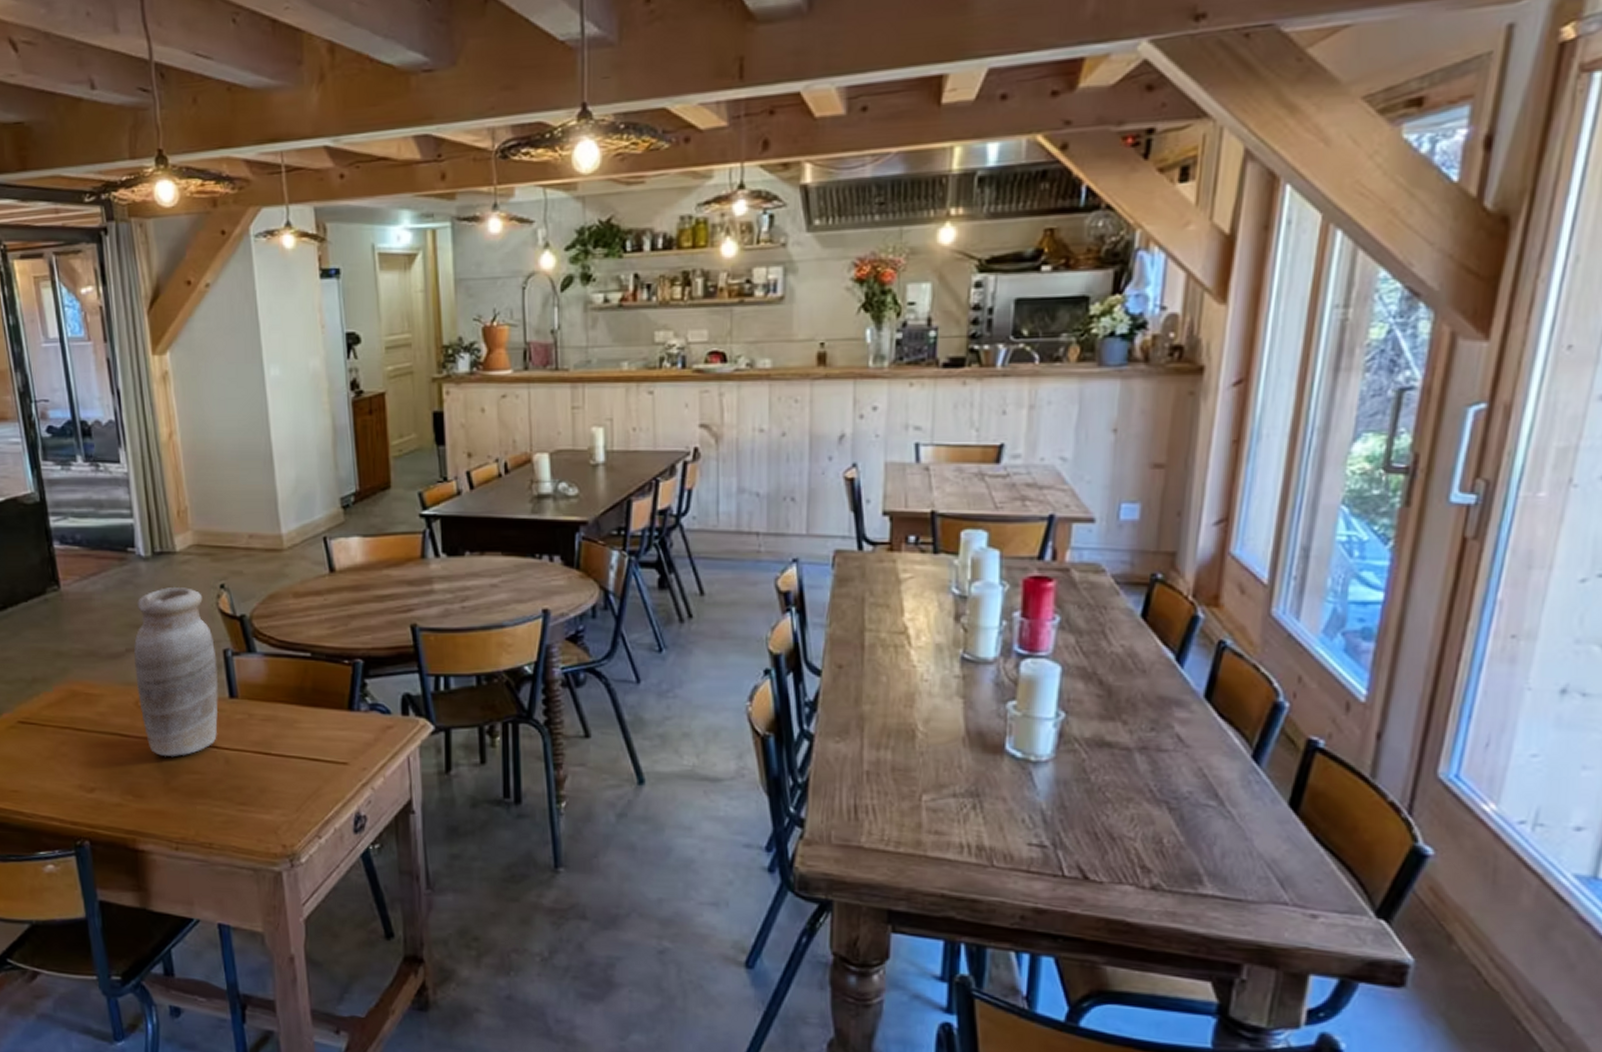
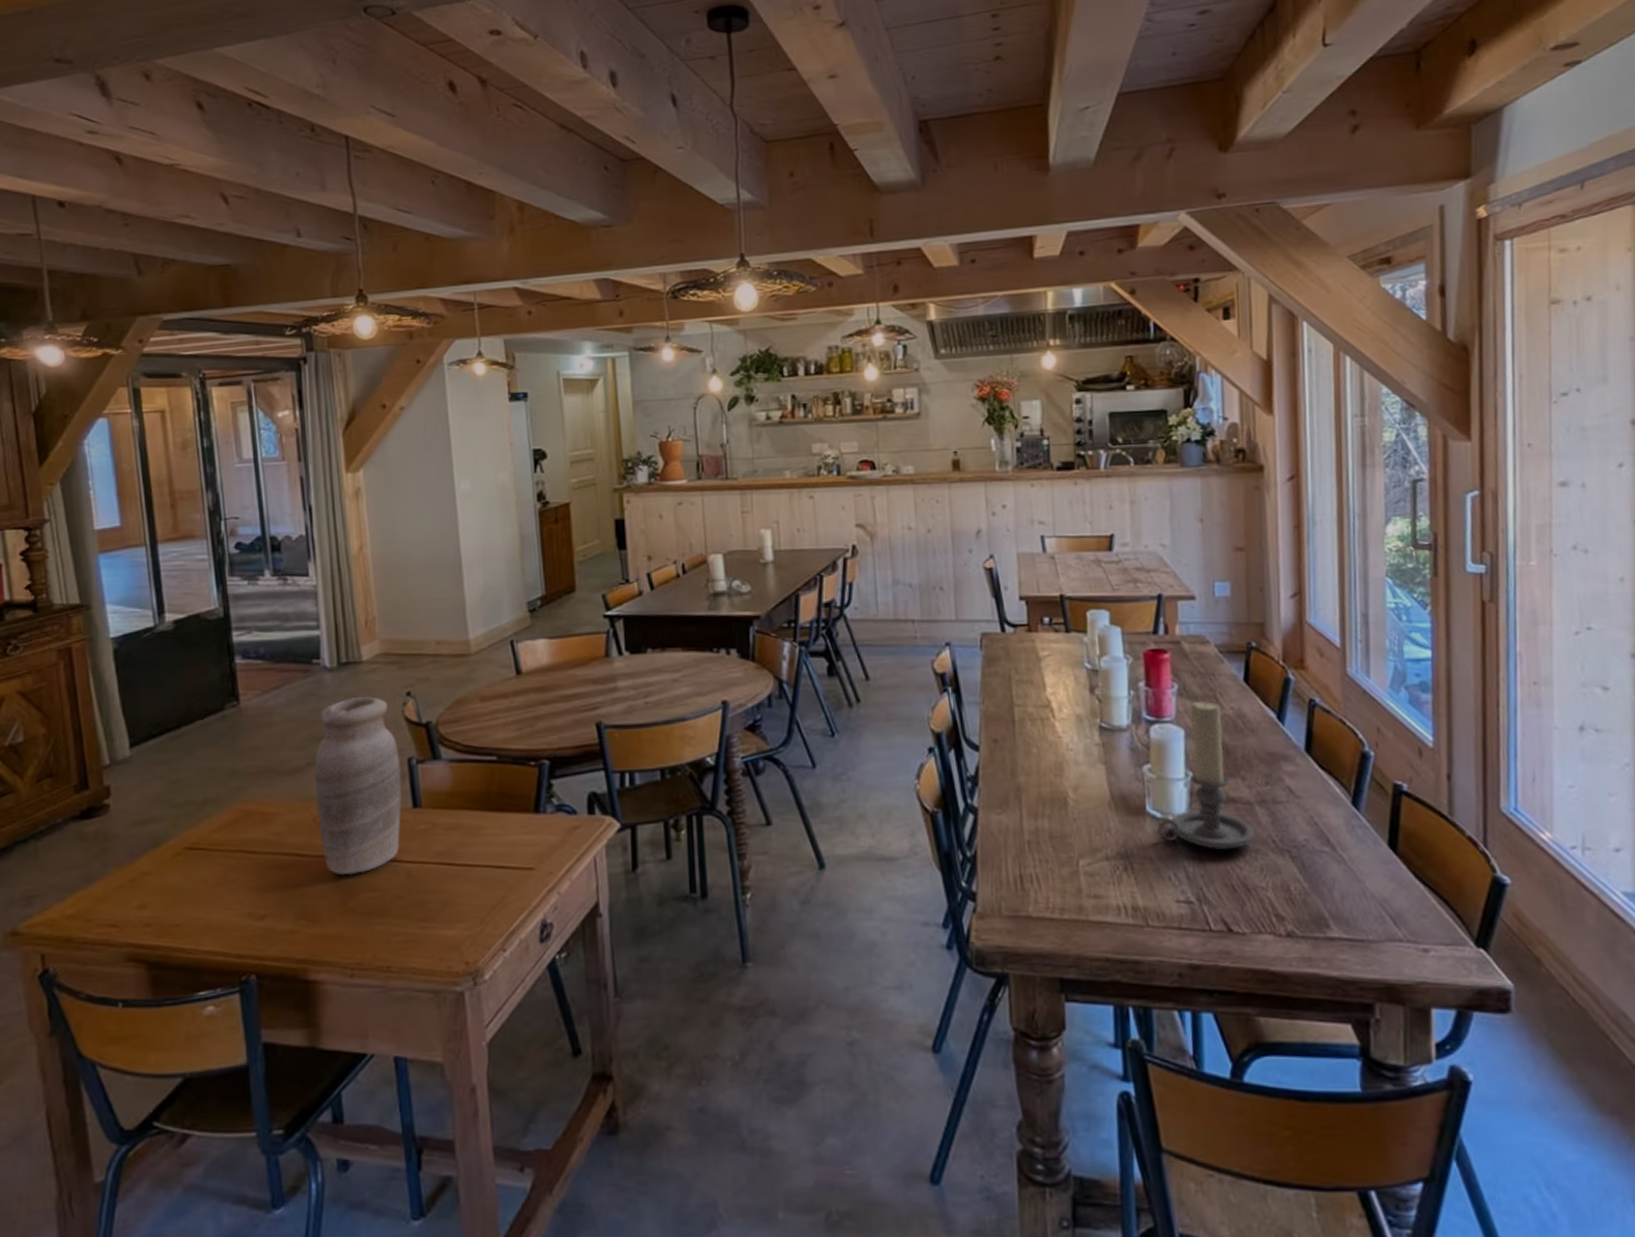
candle holder: none [1016,635,1130,795] -> present [1157,700,1255,850]

